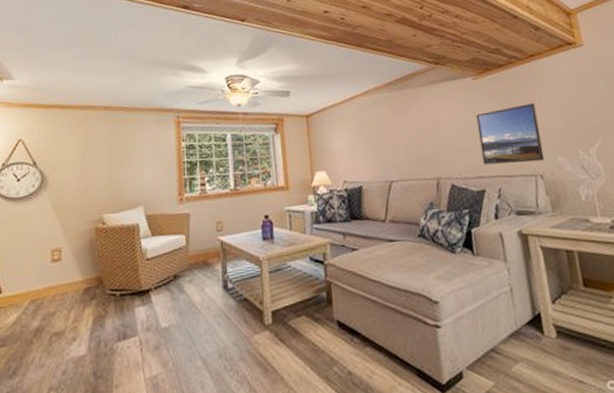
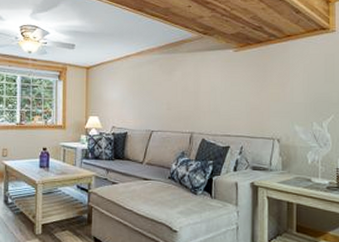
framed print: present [475,103,545,165] -> none [232,77,284,128]

